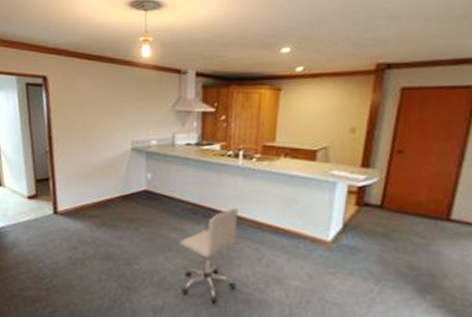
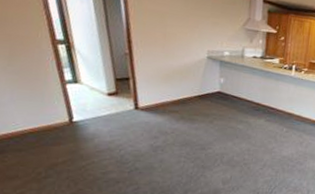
chair: present [180,207,238,304] -> none [245,106,289,174]

